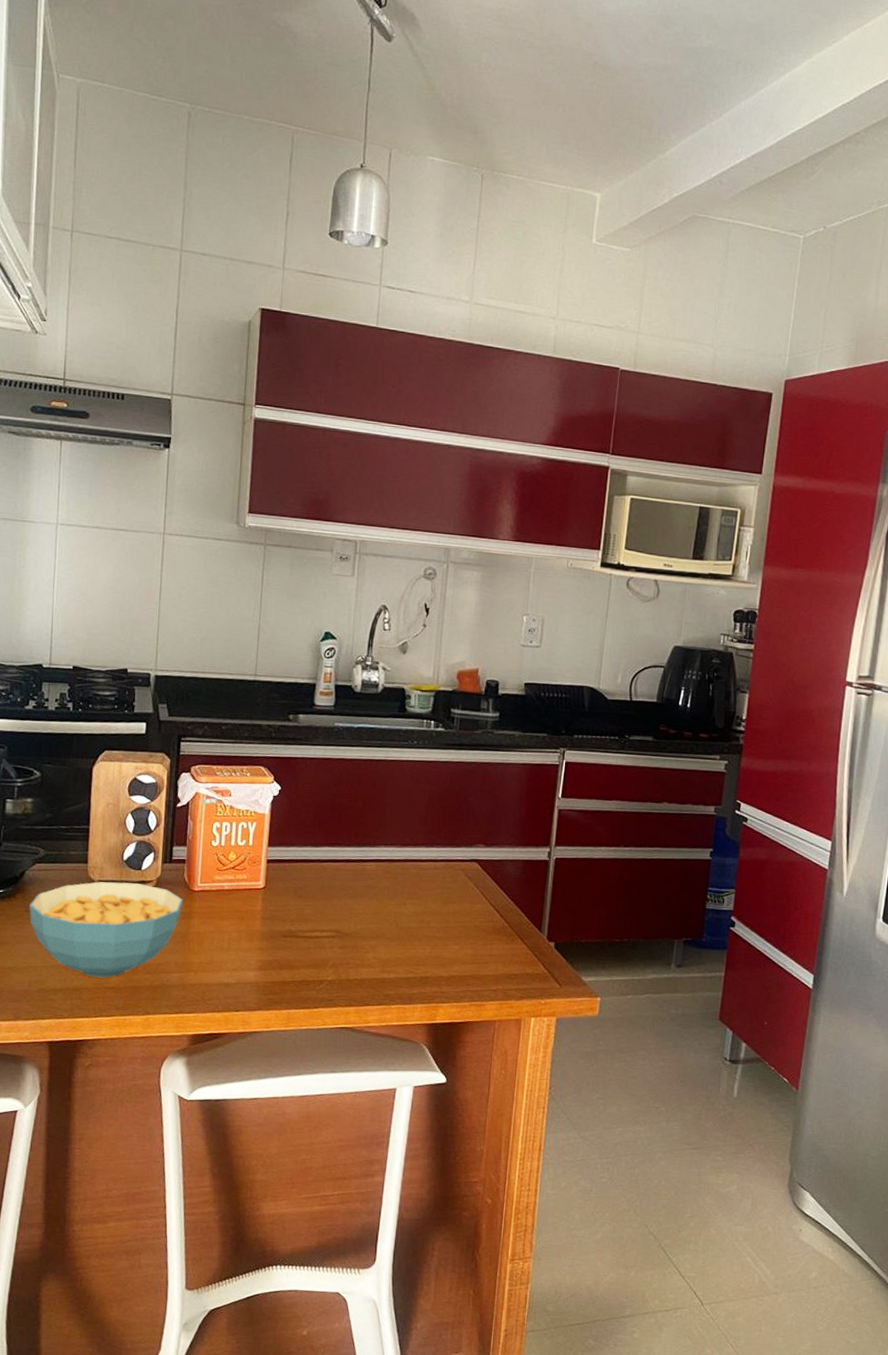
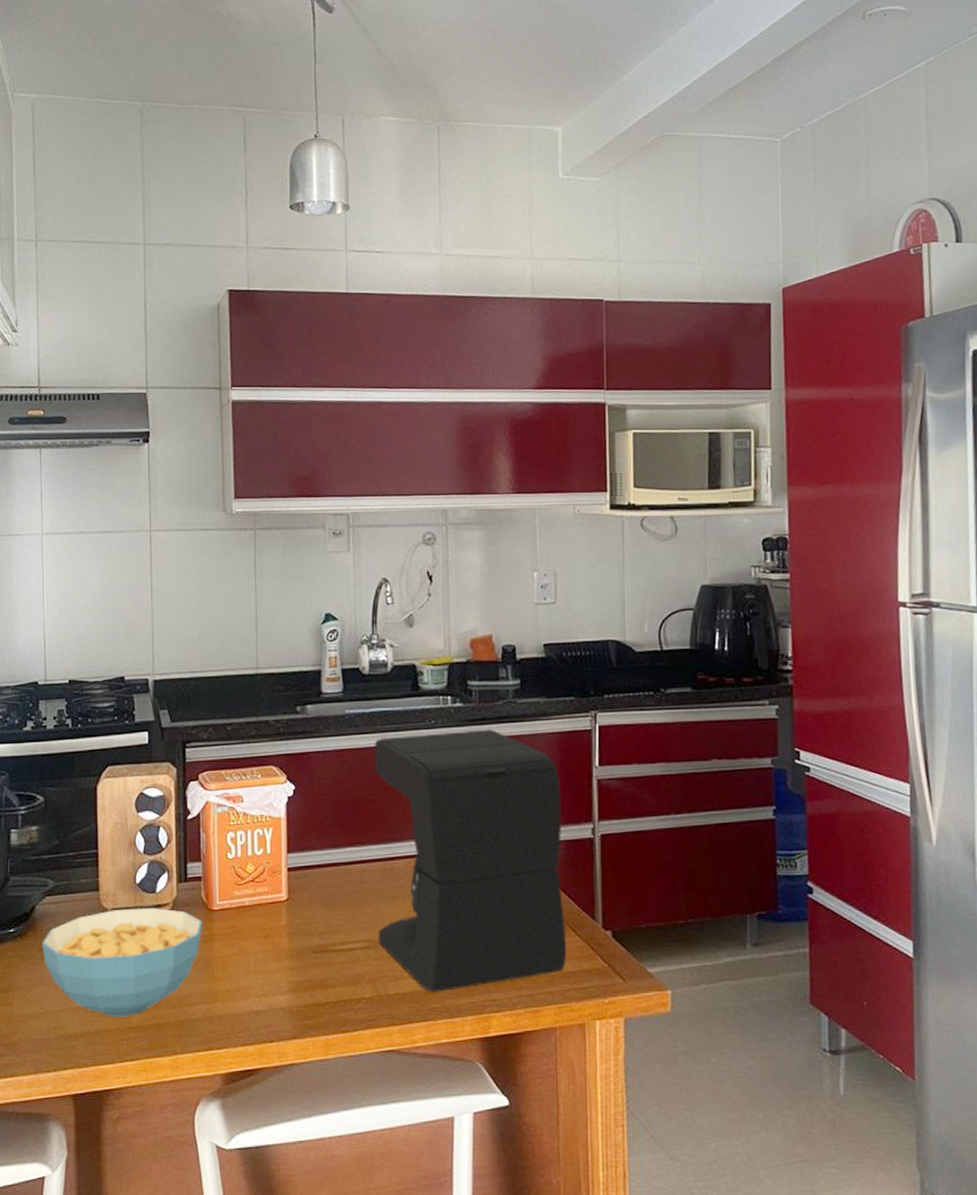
coffee maker: none [344,752,525,981] -> present [374,729,567,992]

